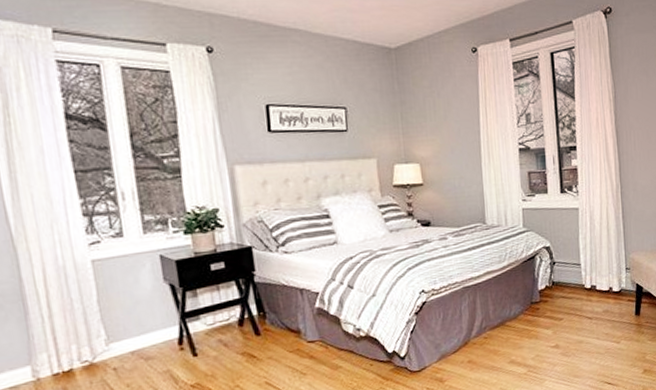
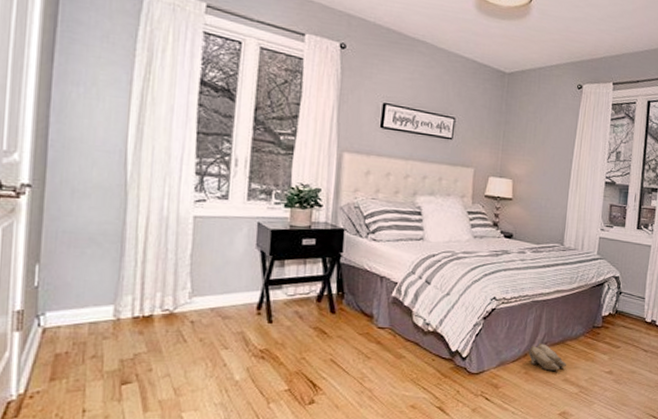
slippers: none [468,329,510,356] -> present [528,344,566,371]

